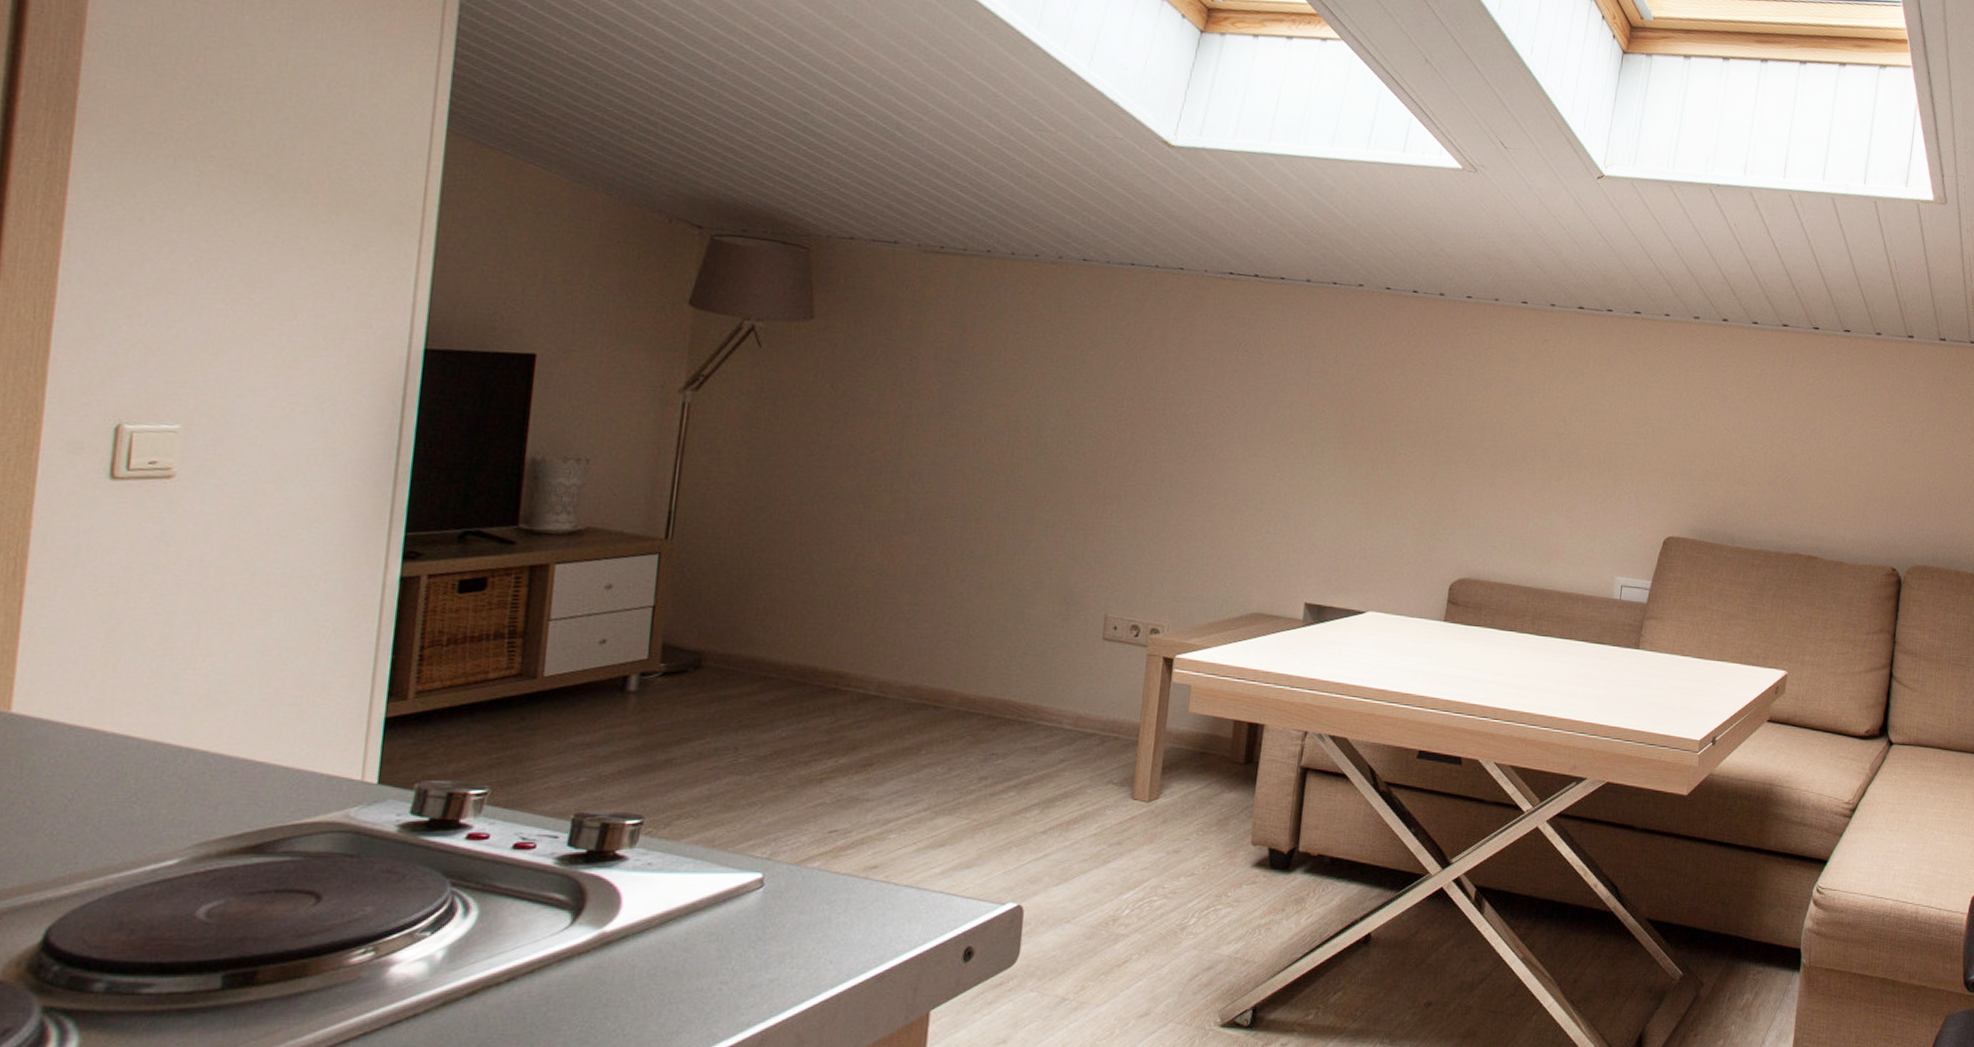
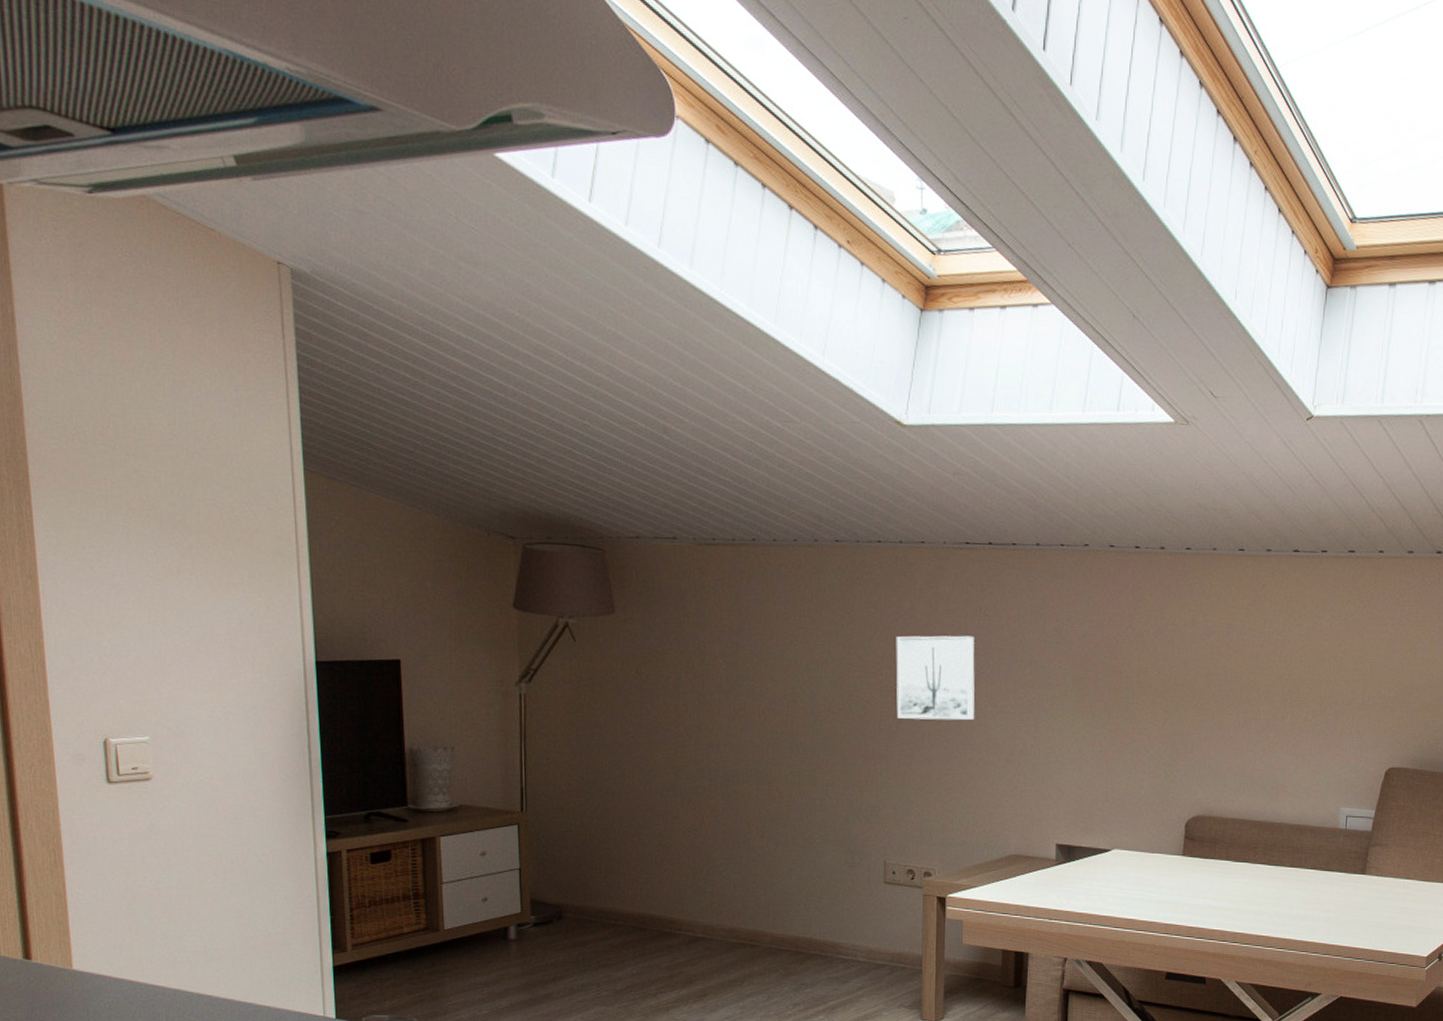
wall art: none [1135,366,1231,462] -> present [896,635,975,721]

